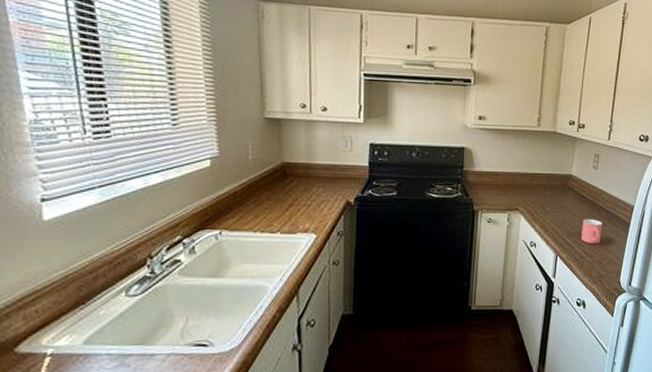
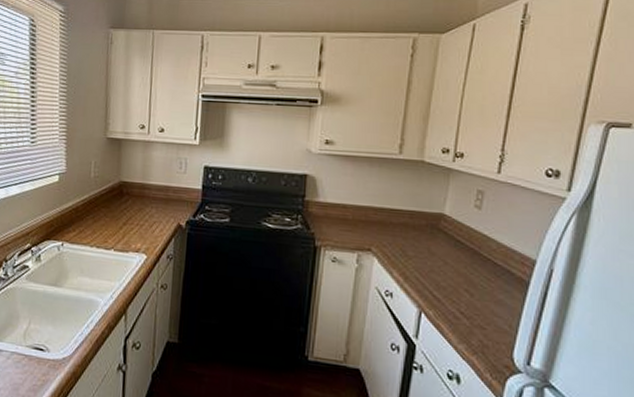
mug: present [581,219,602,244] -> none [455,270,487,305]

